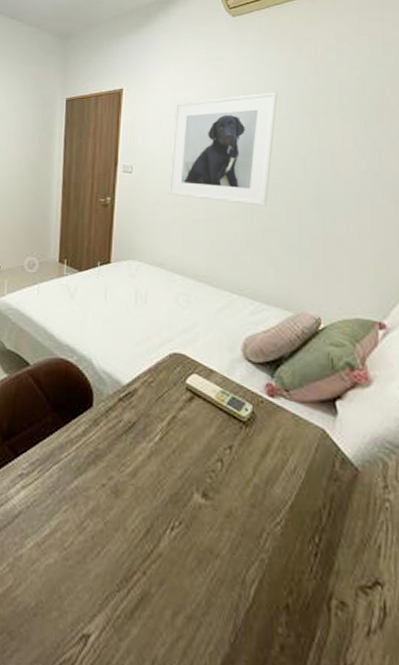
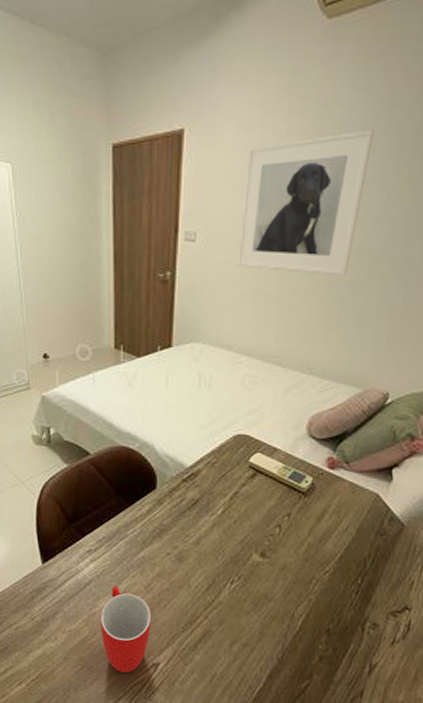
mug: none [26,521,84,645] -> present [100,585,152,673]

